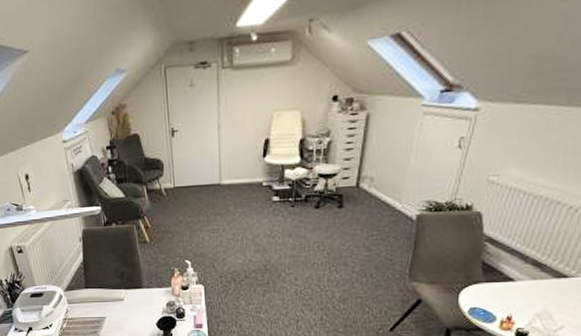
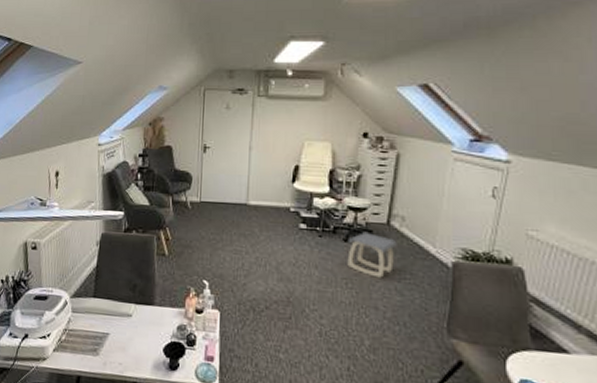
stool: none [319,197,366,238] -> present [347,232,397,278]

